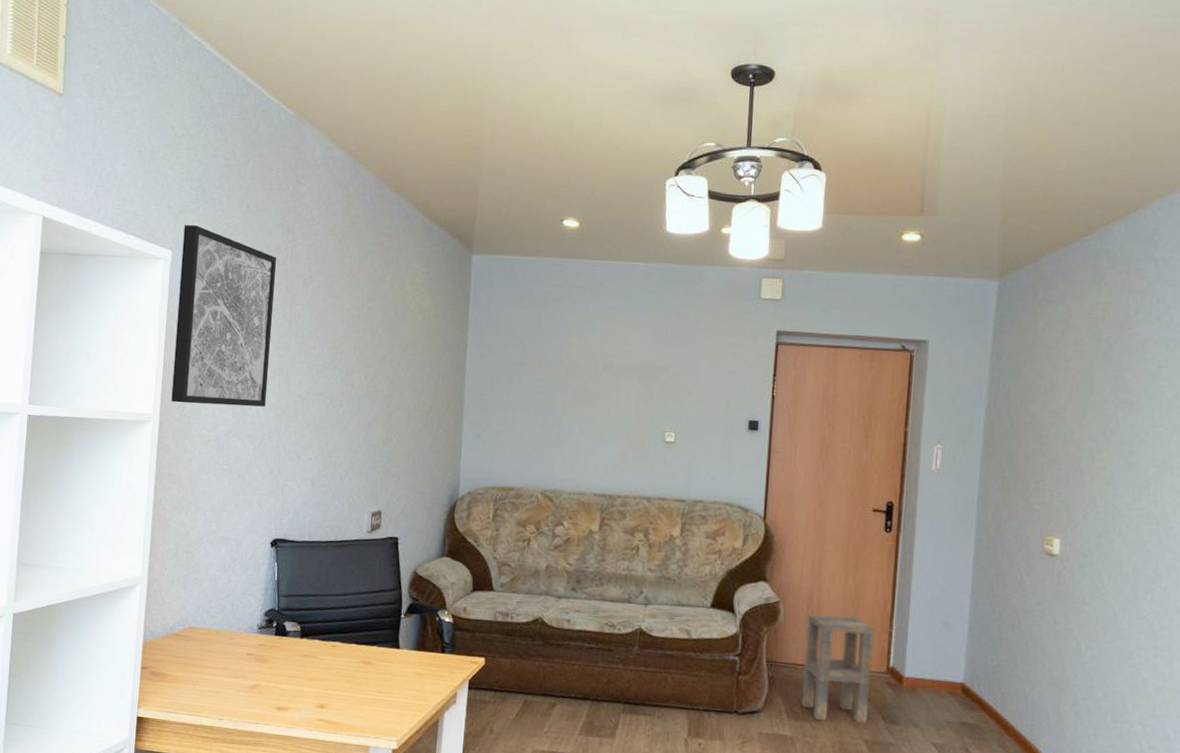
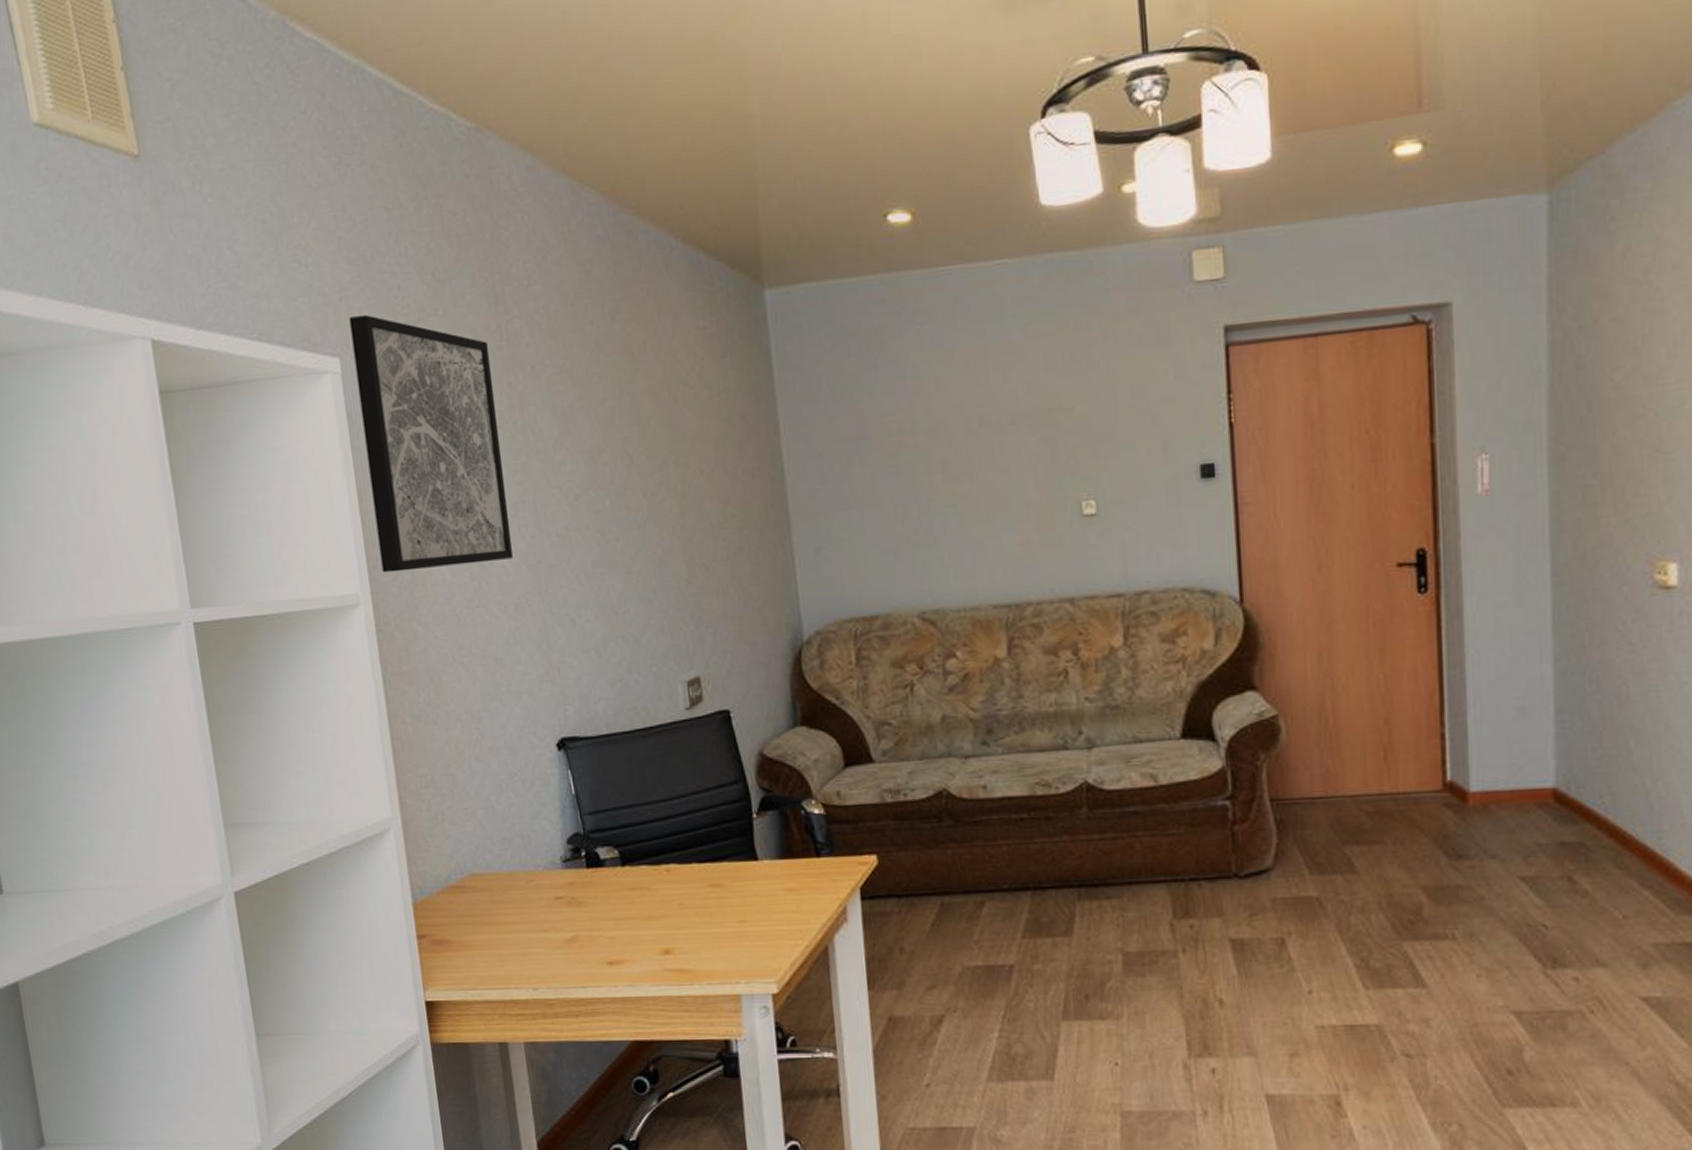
side table: present [801,614,874,724] -> none [1320,719,1423,869]

